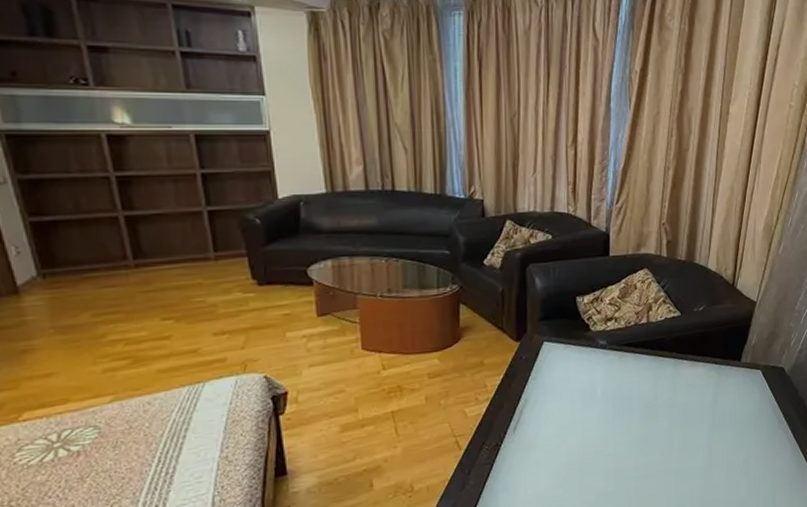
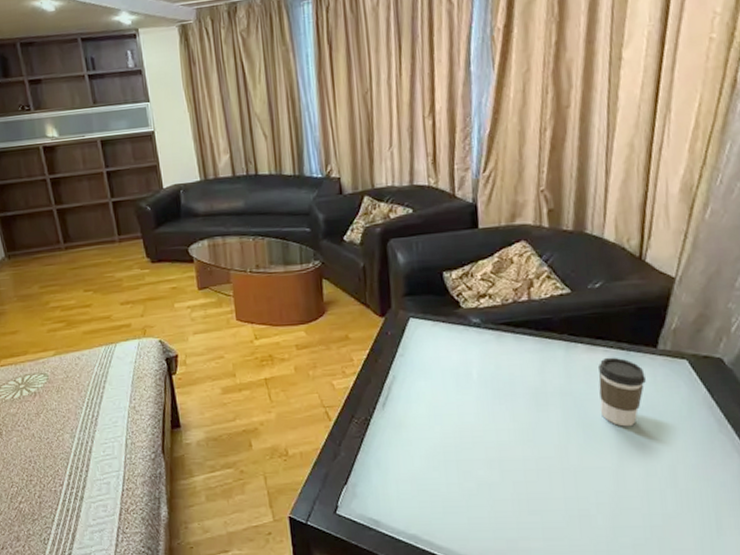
coffee cup: none [697,370,731,430] -> present [598,357,646,427]

